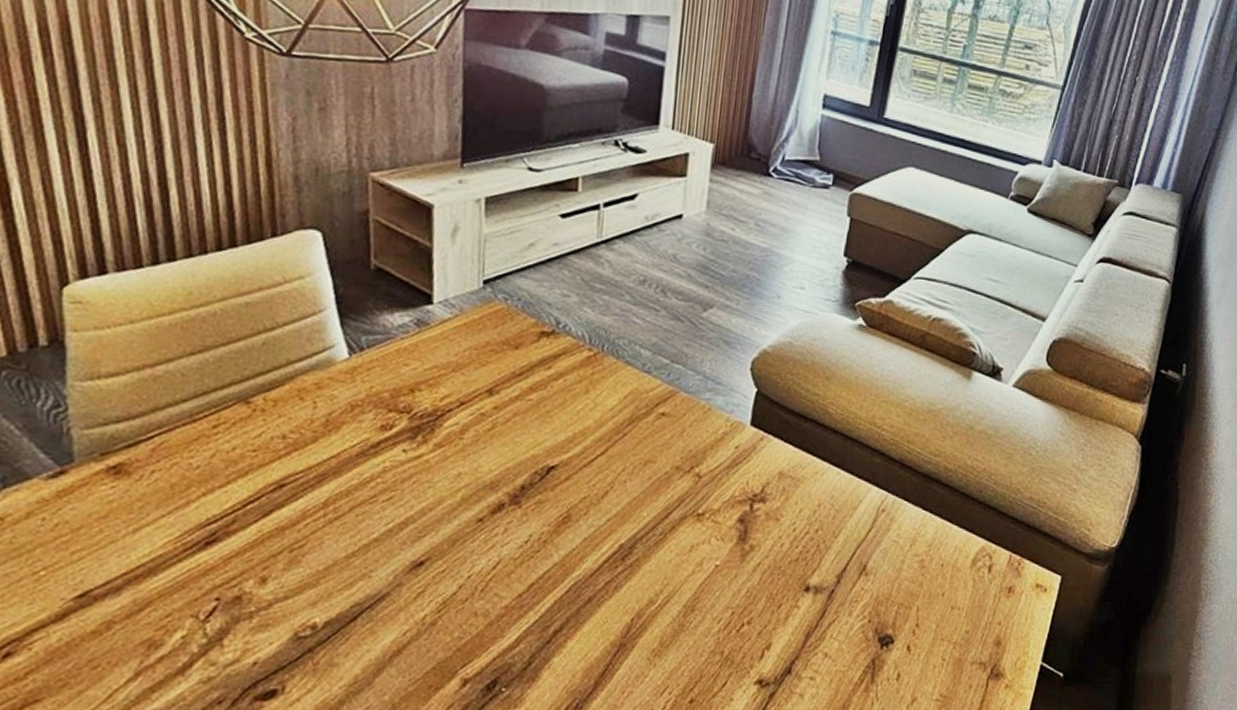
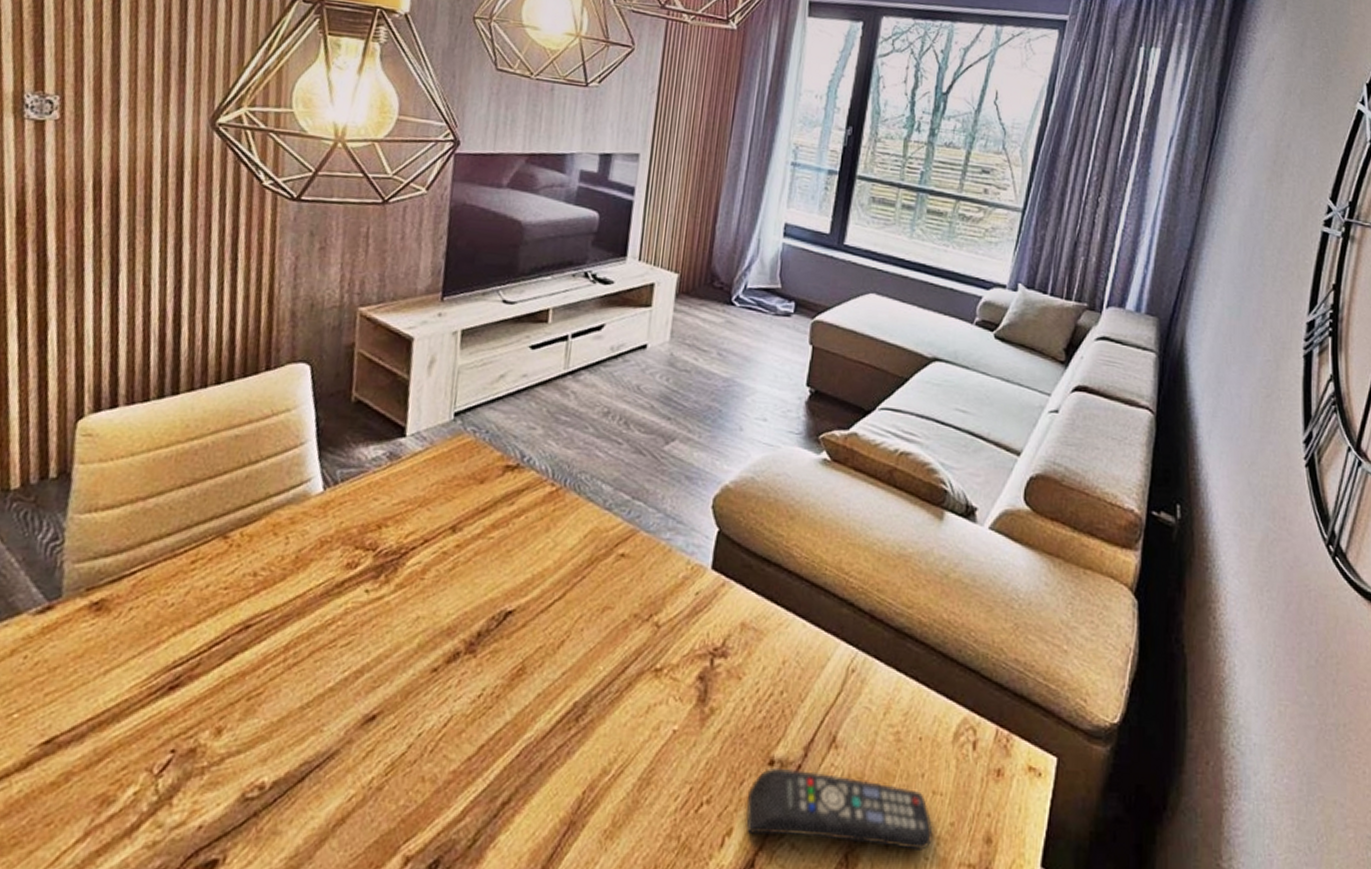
remote control: none [784,592,950,653] -> present [746,767,933,850]

